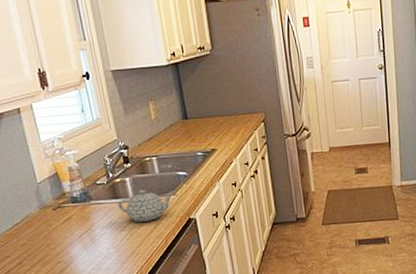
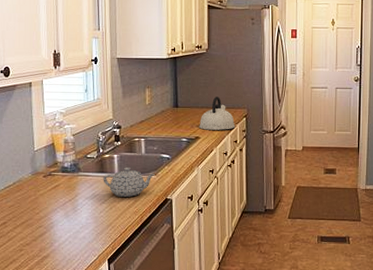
kettle: none [213,102,254,141] -> present [199,96,236,130]

